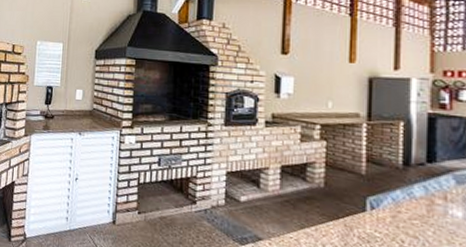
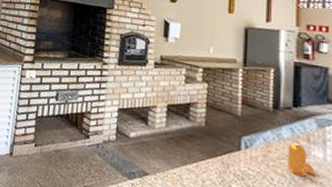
pepper shaker: none [420,202,453,237] -> present [287,143,315,176]

